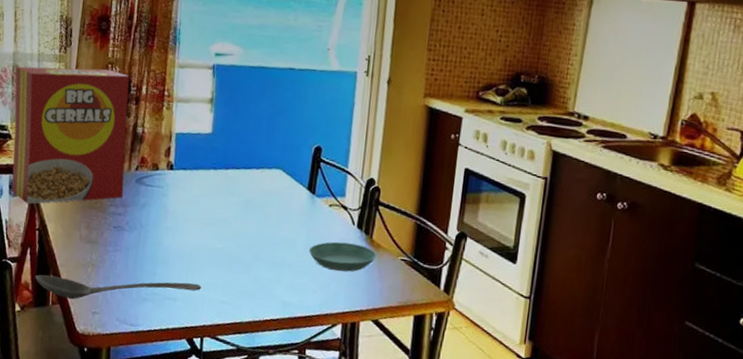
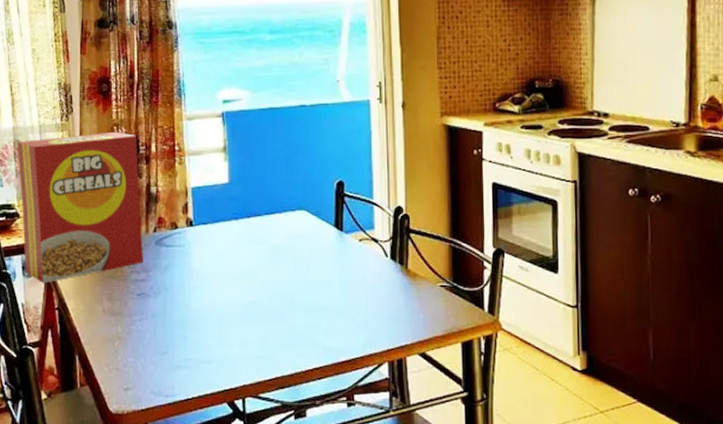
stirrer: present [35,275,202,300] -> none [59,342,237,379]
saucer: present [308,241,377,272] -> none [344,276,415,307]

